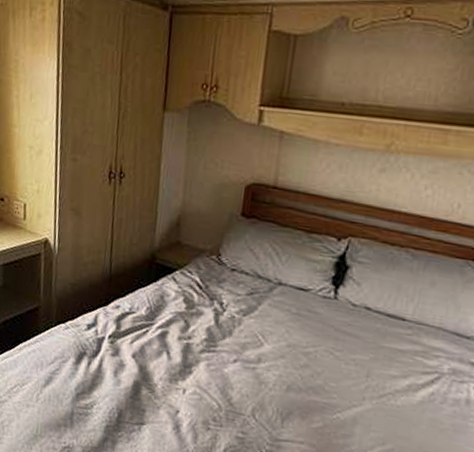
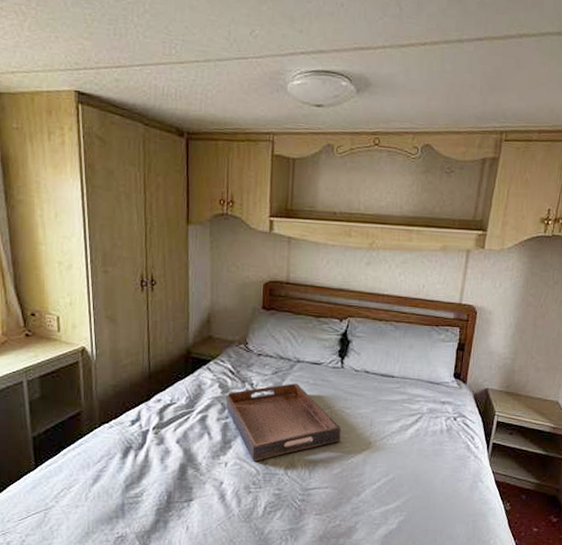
serving tray: none [189,308,327,395] -> present [225,383,341,462]

